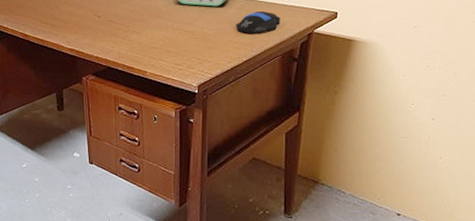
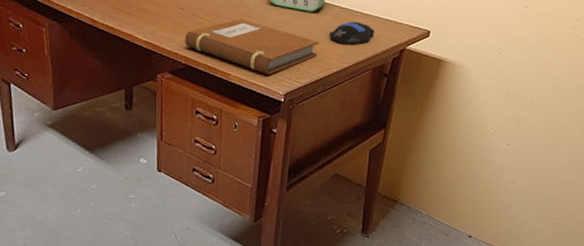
notebook: none [104,20,226,68] -> present [185,18,319,74]

